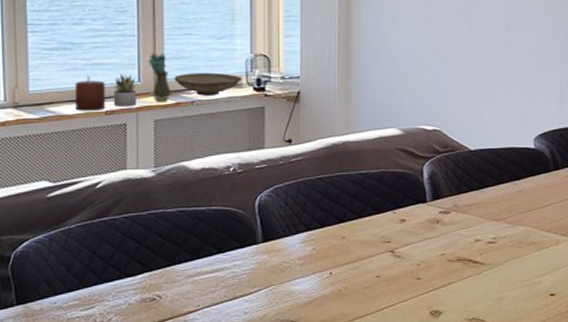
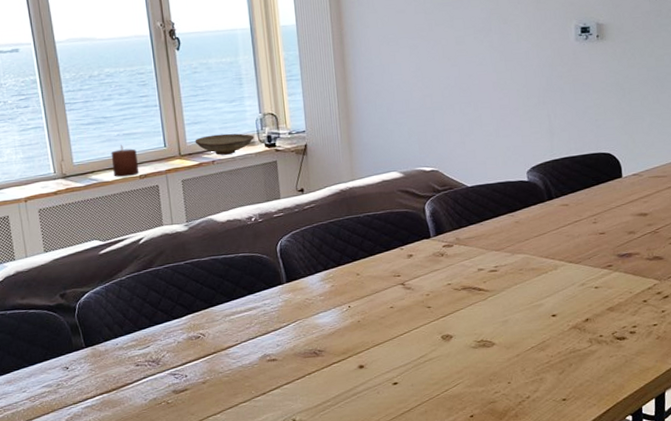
succulent plant: present [113,73,137,108] -> none [144,140,165,172]
vase: present [148,52,171,103] -> none [171,119,194,165]

